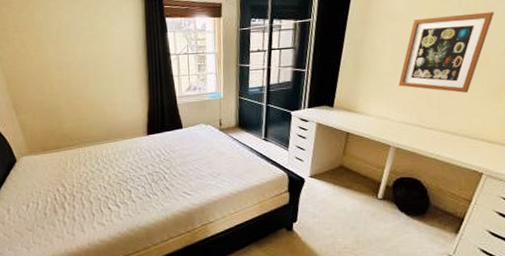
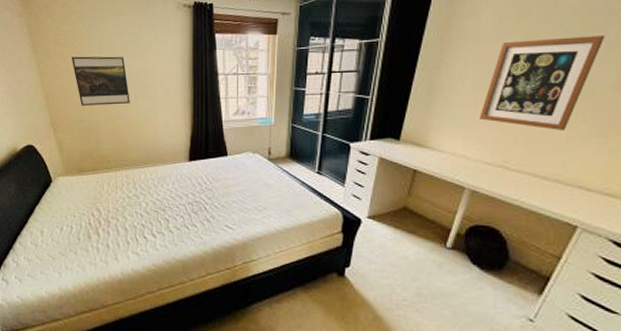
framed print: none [30,41,89,88] -> present [71,56,130,106]

